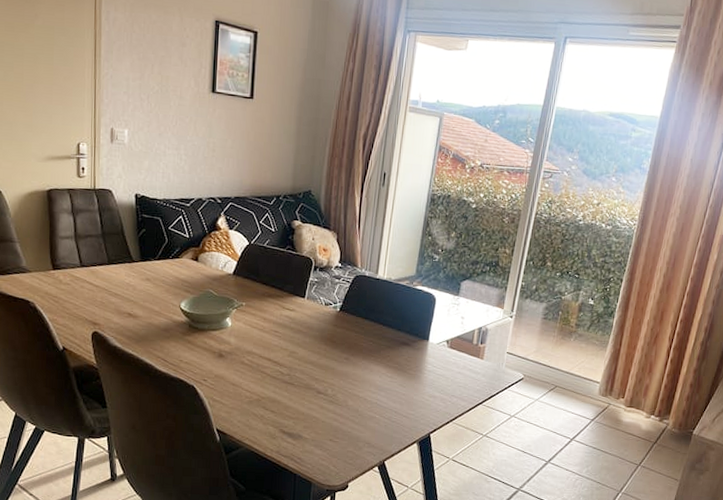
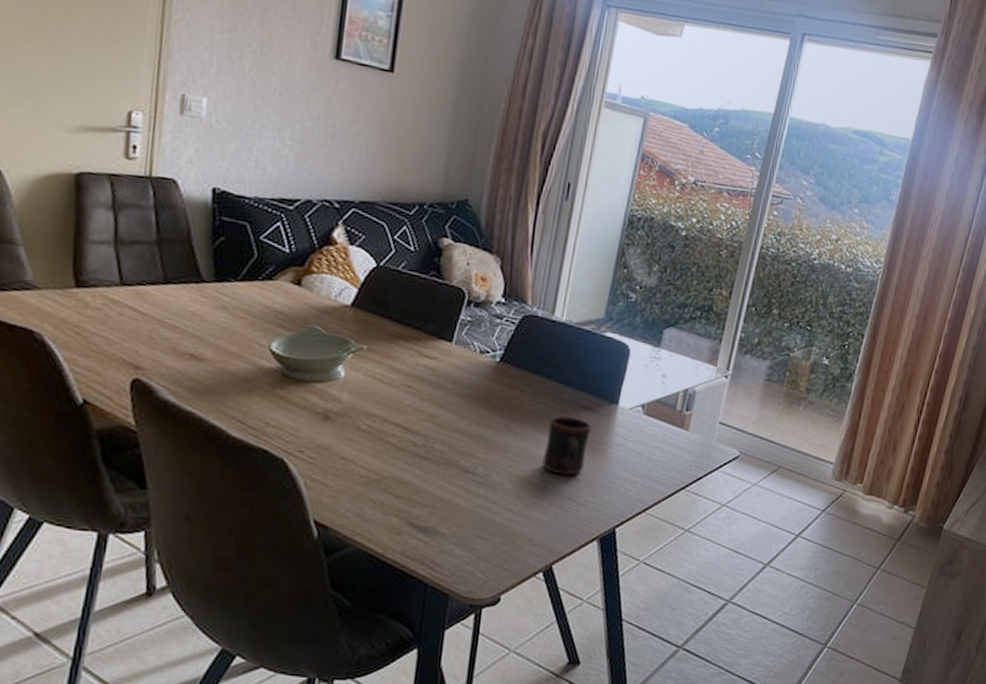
mug: none [374,350,410,395] -> present [542,416,592,476]

